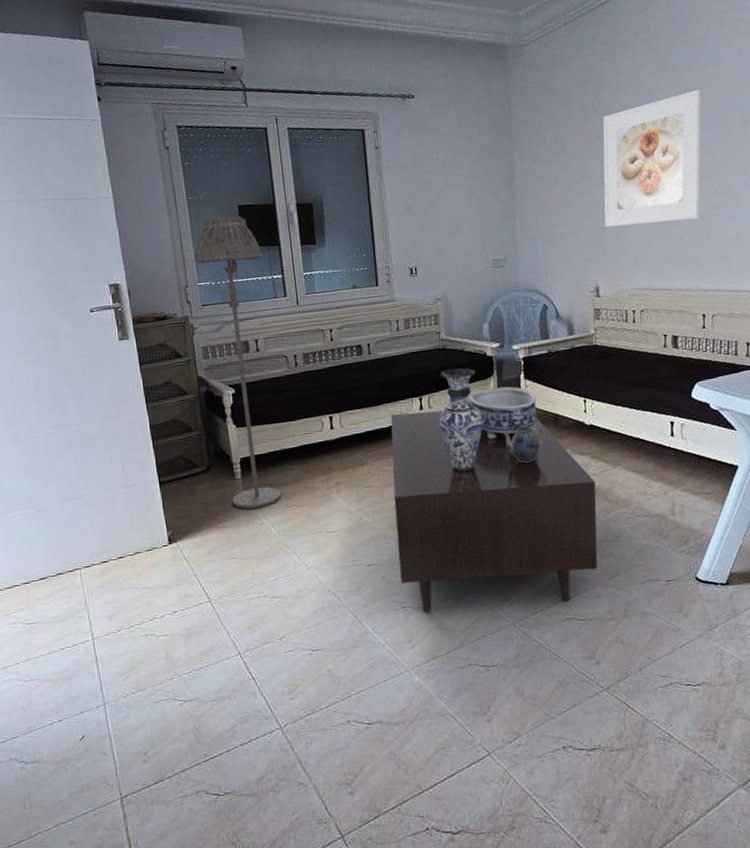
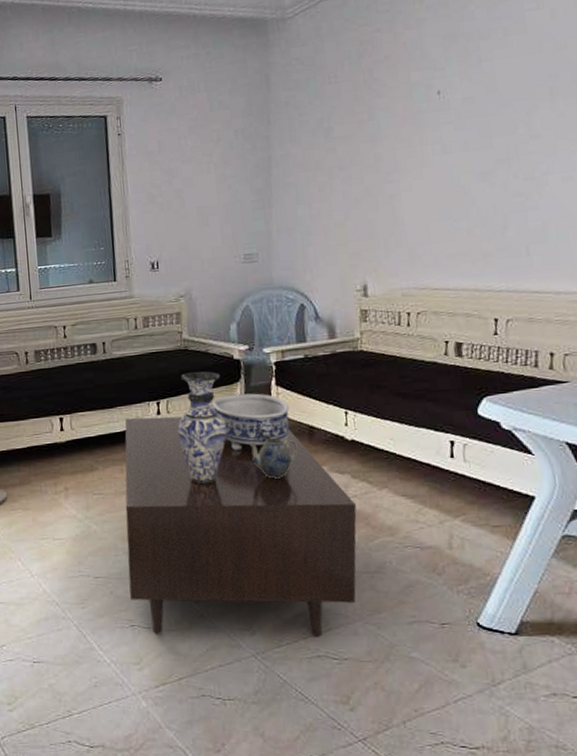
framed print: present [602,89,702,228] -> none [376,59,501,219]

